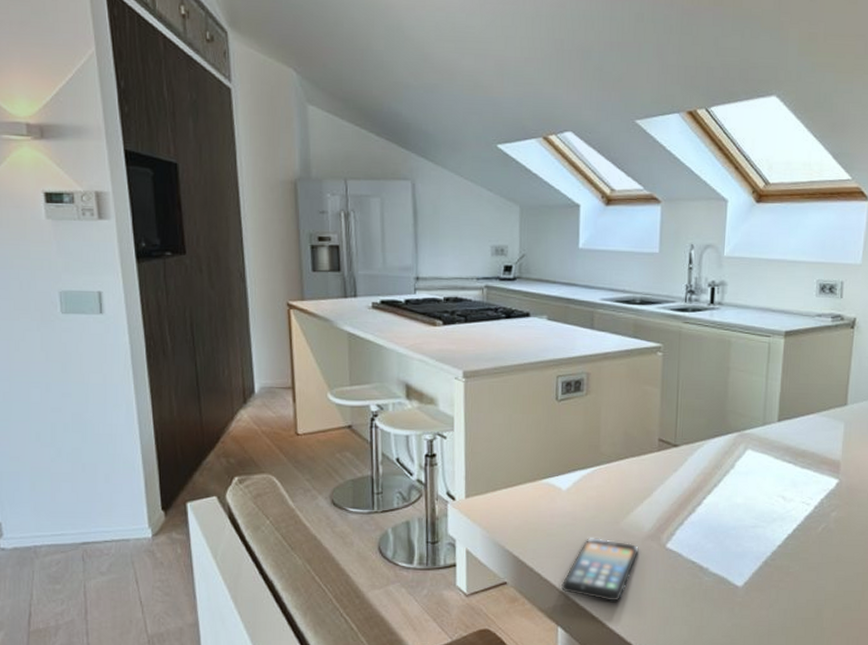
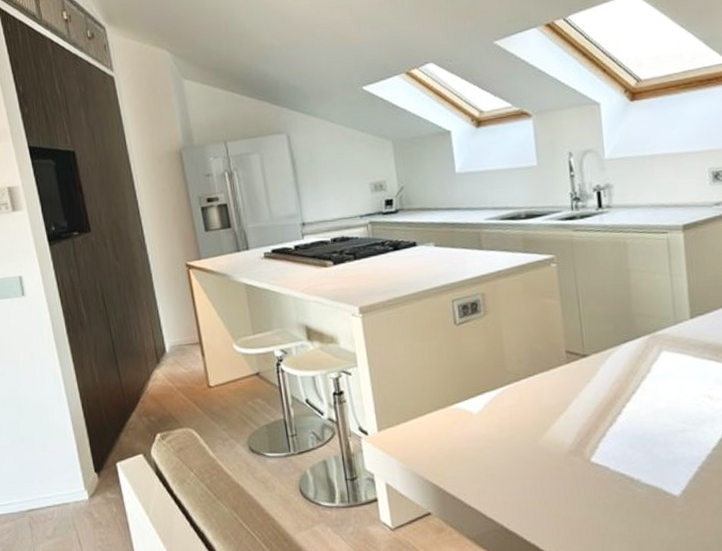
smartphone: present [560,538,639,602] -> none [486,458,563,524]

